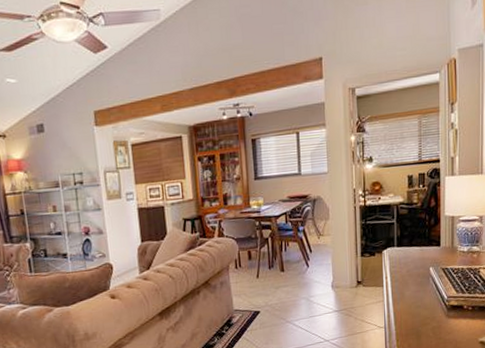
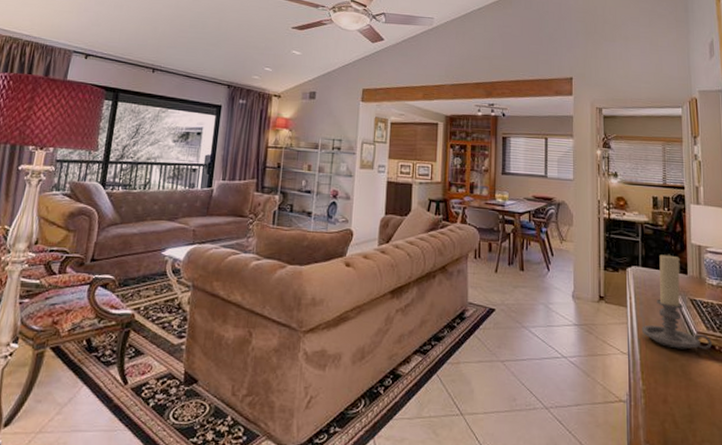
candle holder: none [397,230,460,315] -> present [641,254,712,349]

